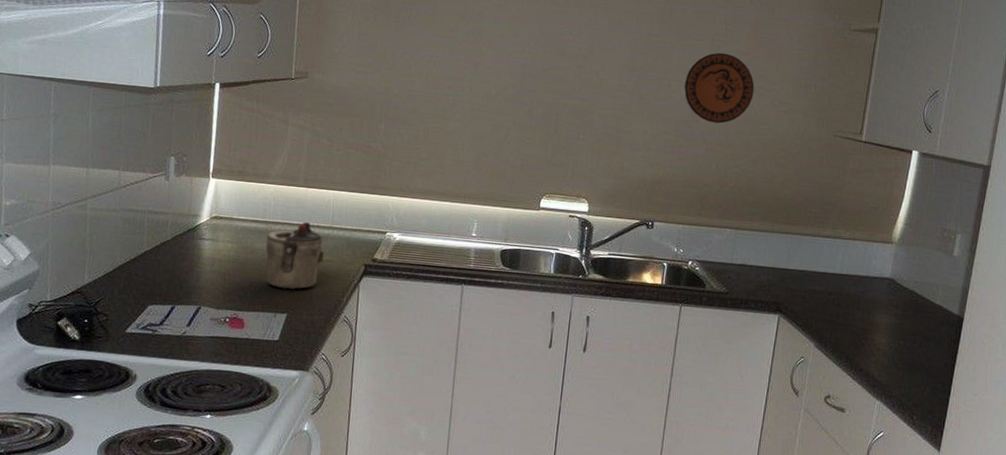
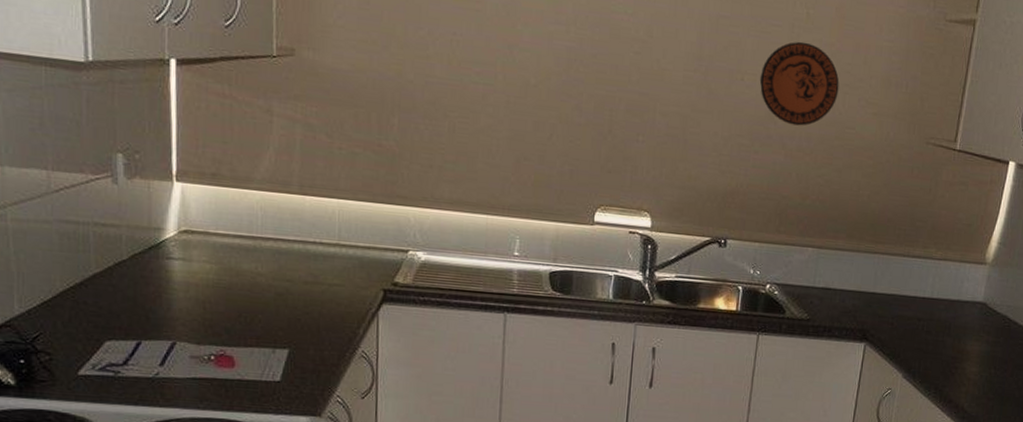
teapot: present [265,222,326,289] -> none [254,238,334,319]

